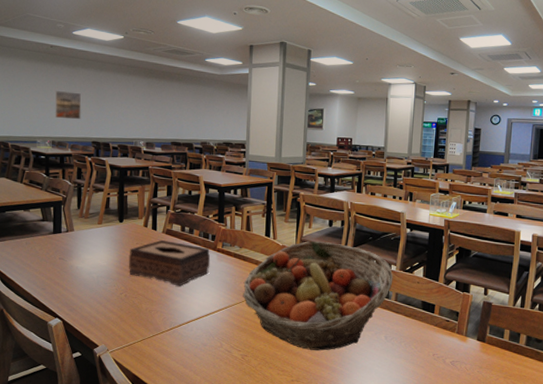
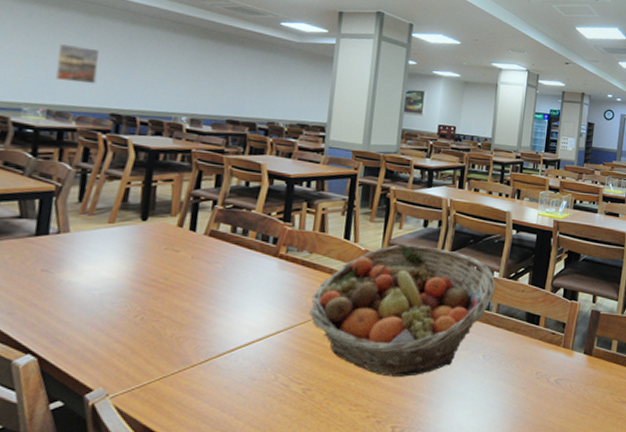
tissue box: present [128,239,211,286] -> none [149,243,270,304]

